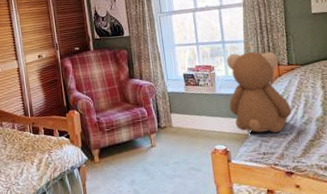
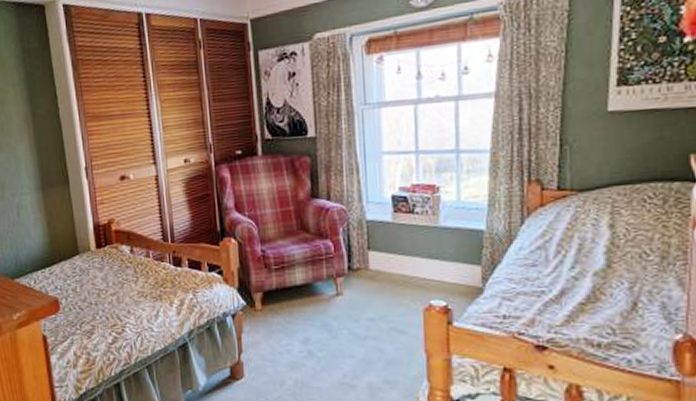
teddy bear: present [226,51,292,133] -> none [457,166,555,289]

